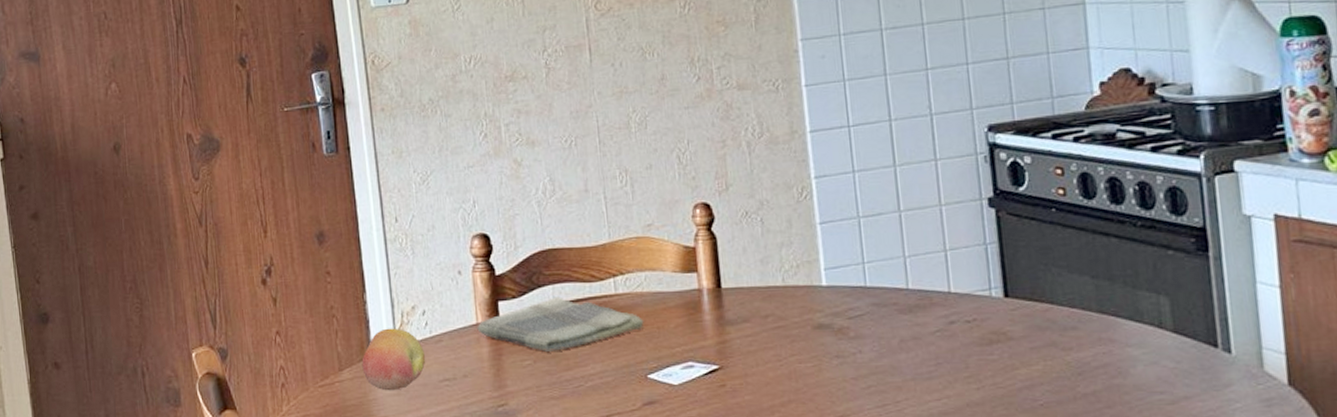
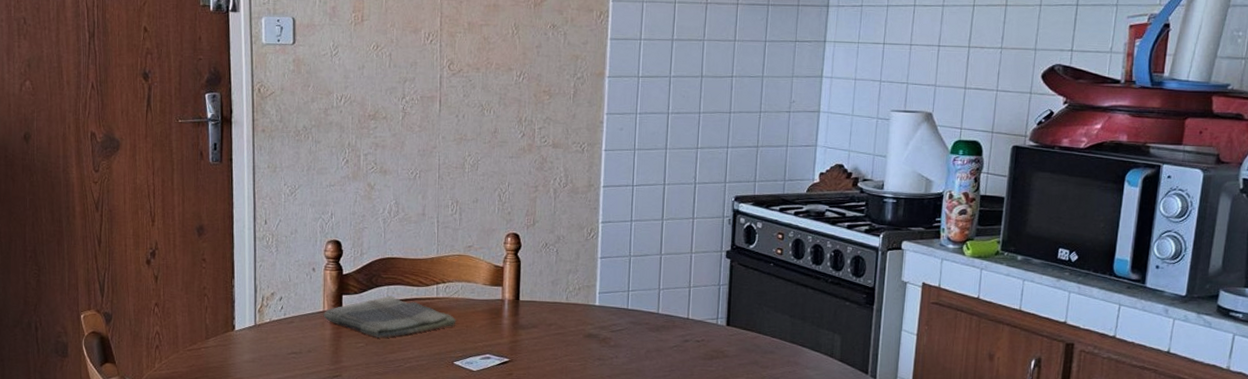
fruit: present [362,328,426,391] -> none [225,308,279,358]

